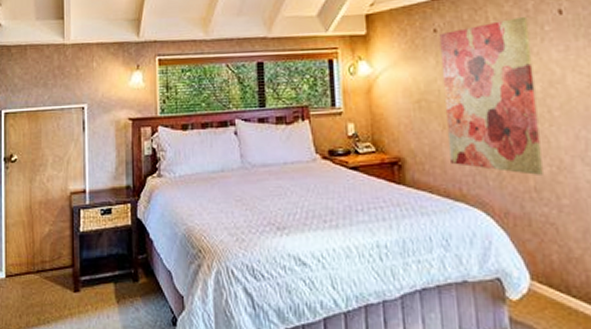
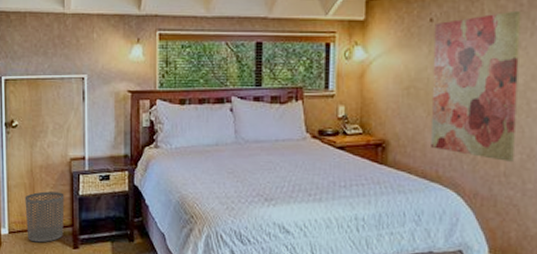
waste bin: none [23,229,65,287] -> present [25,191,65,243]

